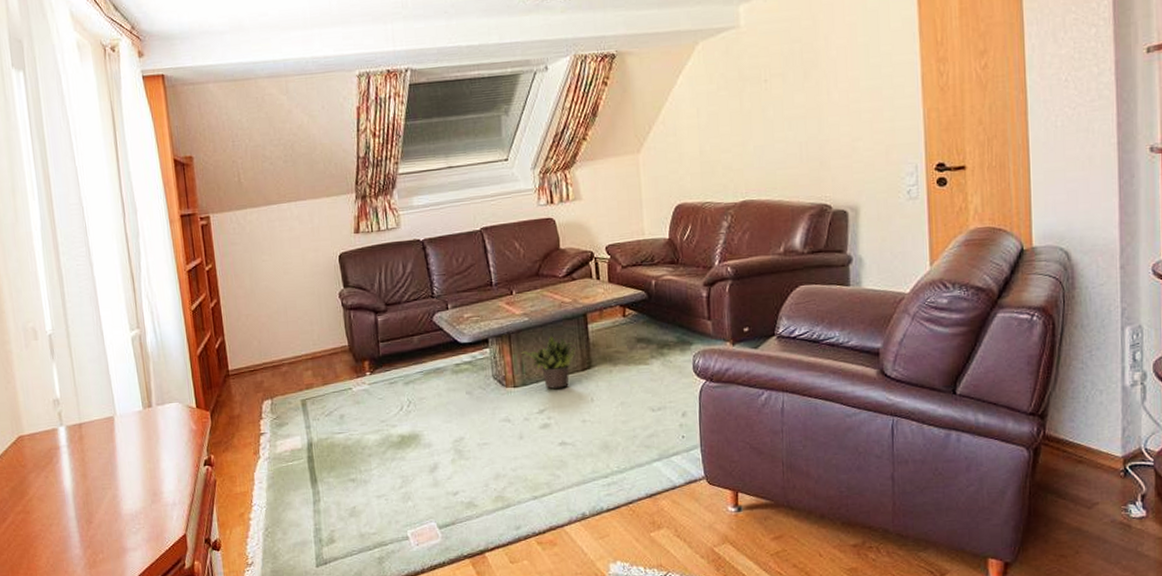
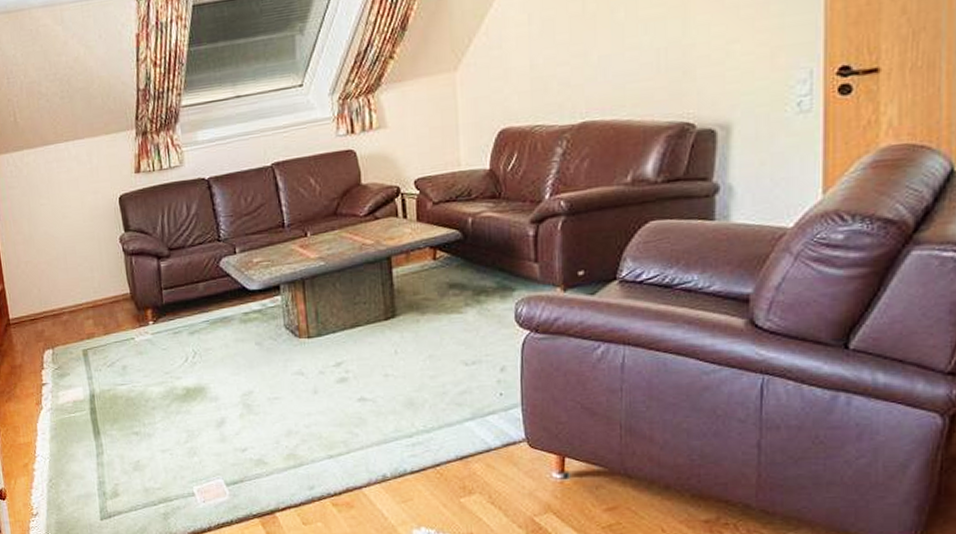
potted plant: present [521,335,576,389] -> none [316,281,379,340]

